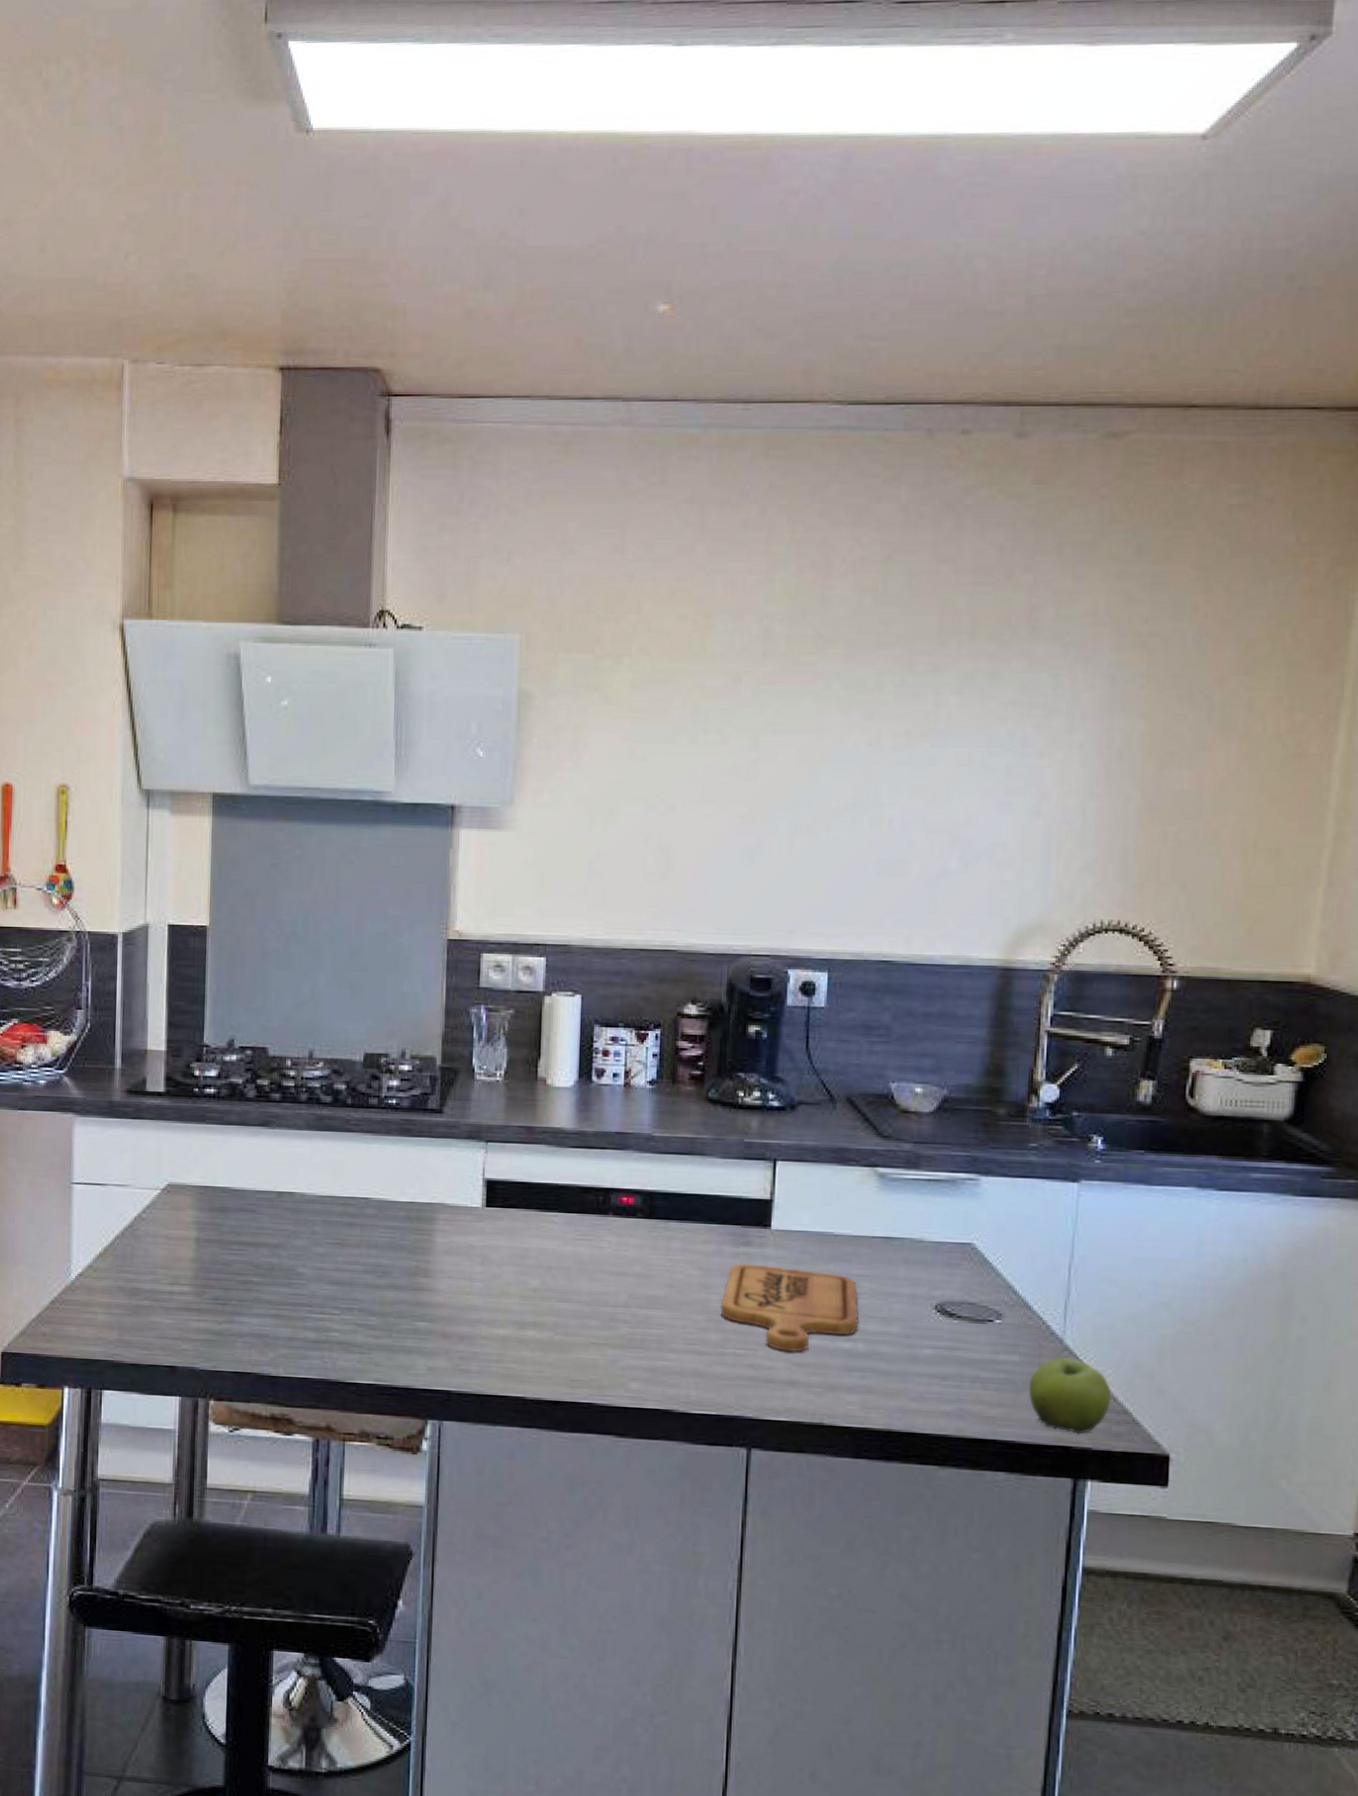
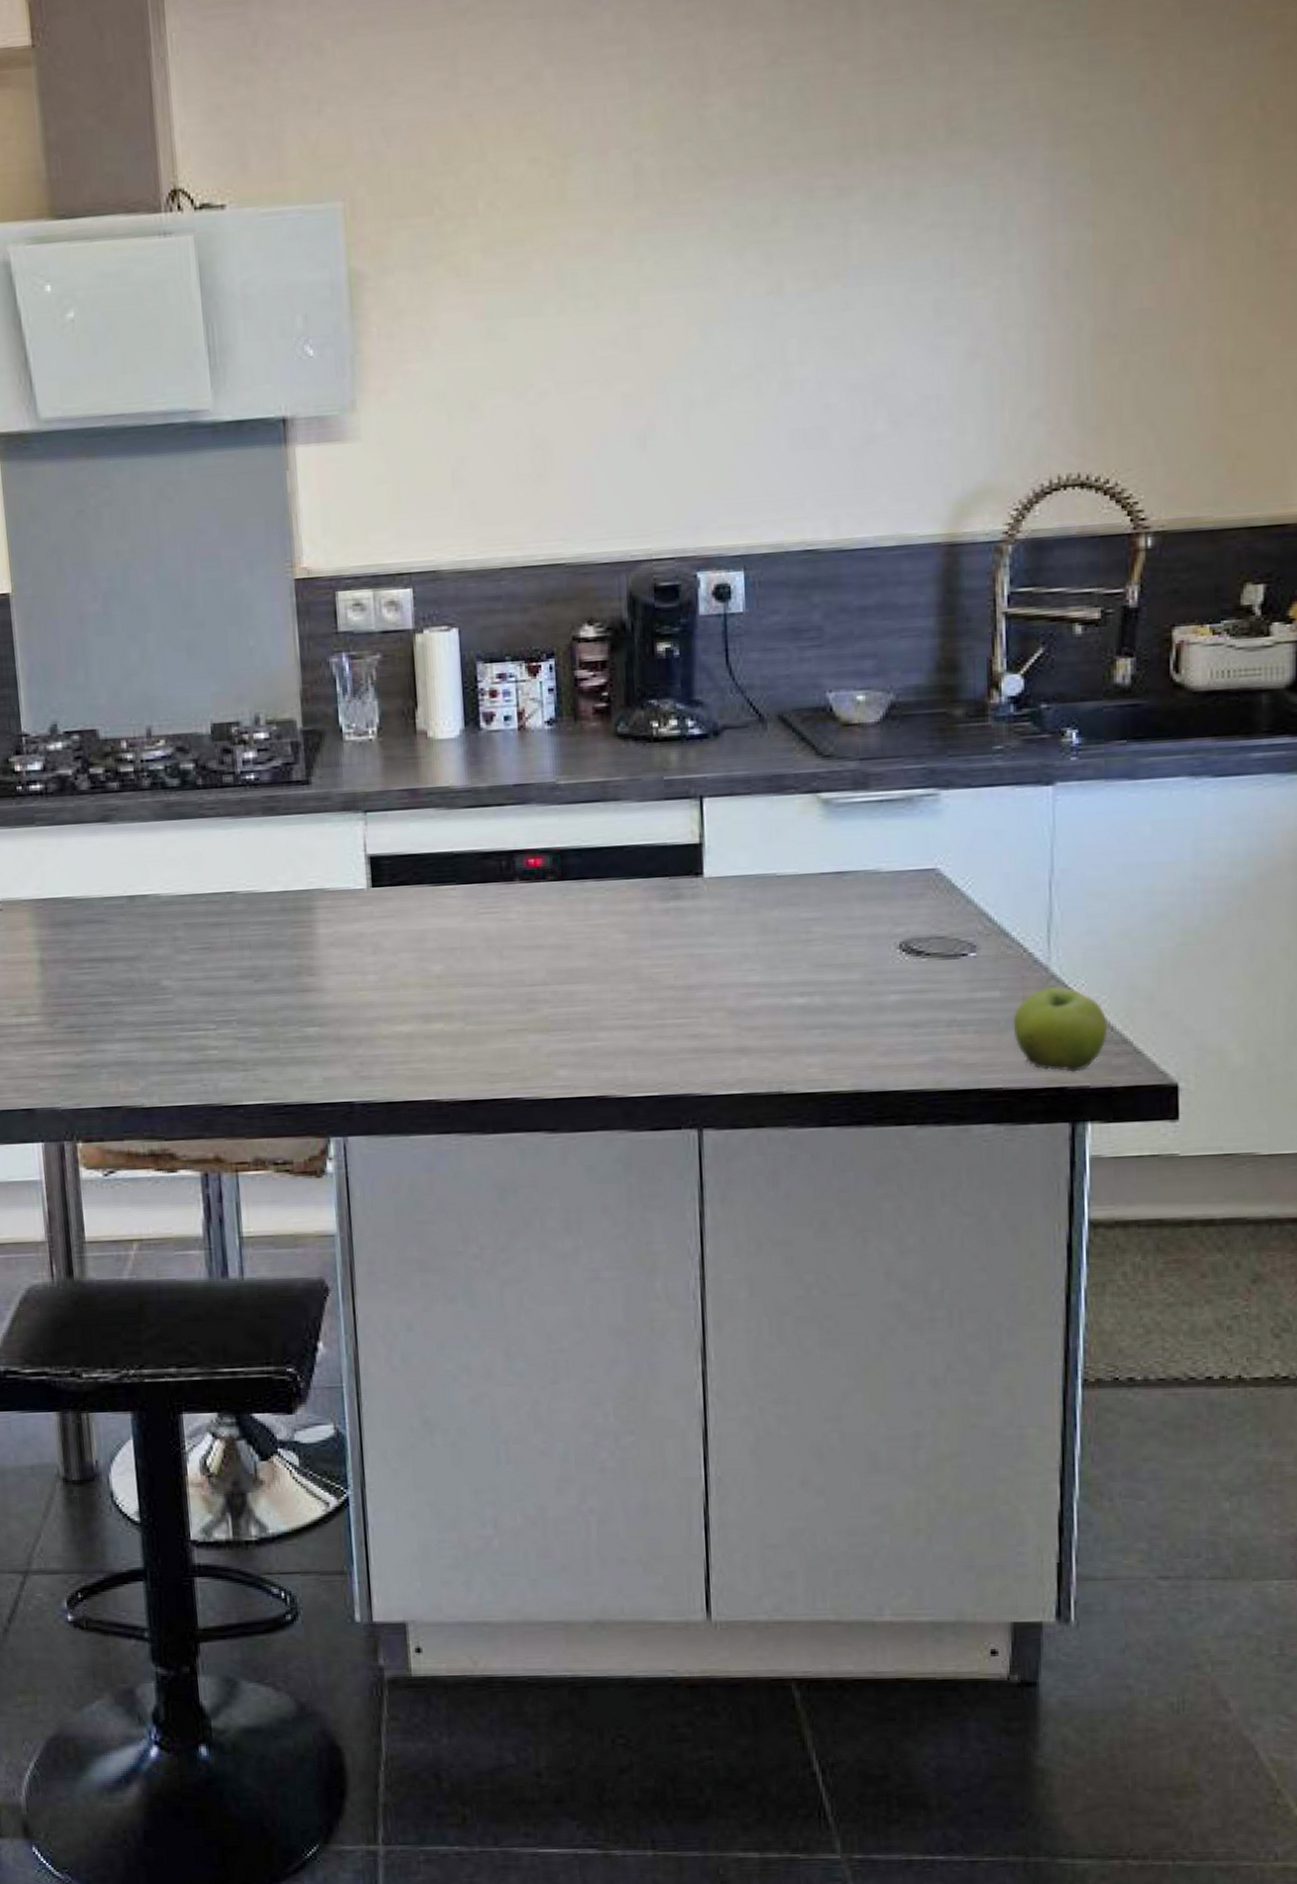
cutting board: present [721,1263,859,1352] -> none [653,919,813,1015]

